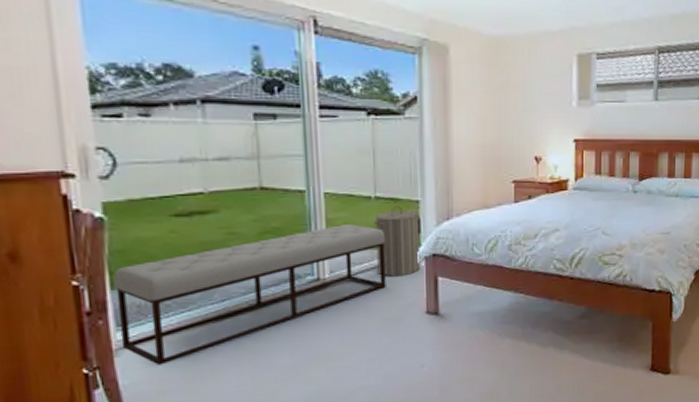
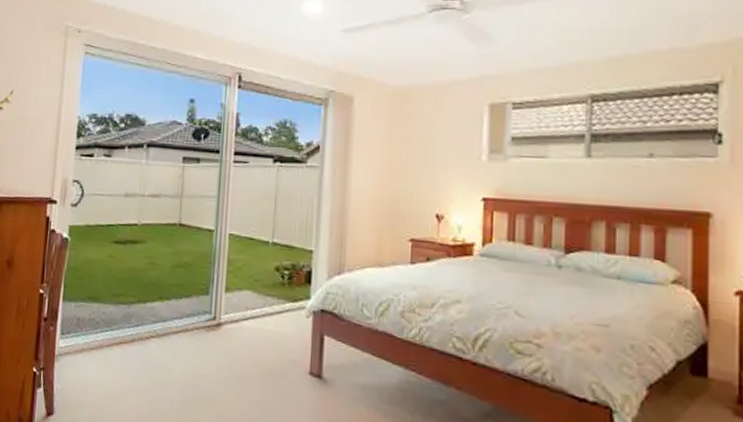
bench: present [113,223,386,365] -> none [61,266,278,378]
laundry hamper: present [374,206,421,277] -> none [267,254,312,329]

